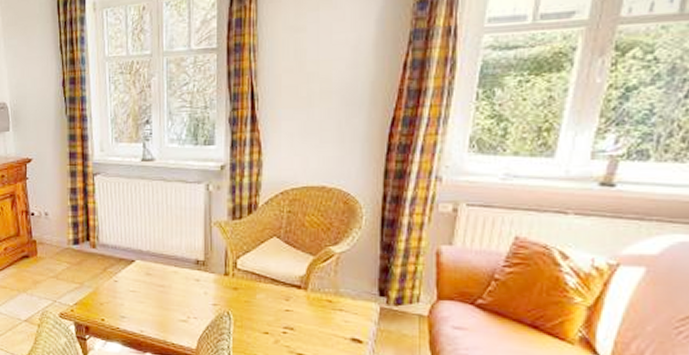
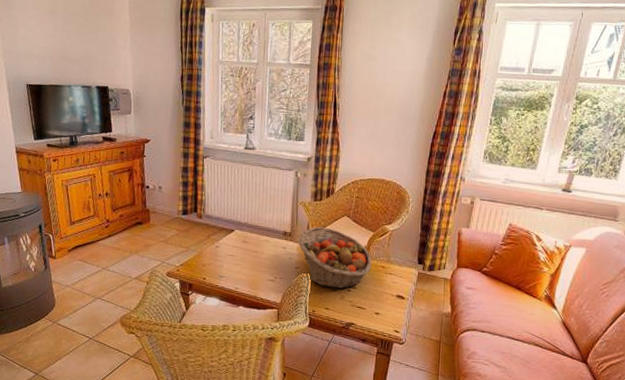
fruit basket: none [215,252,314,330] -> present [298,227,372,289]

